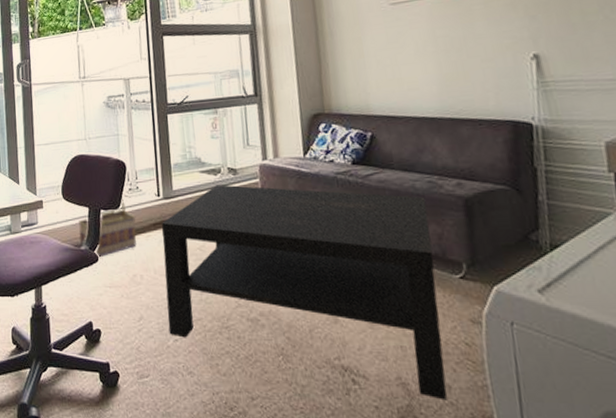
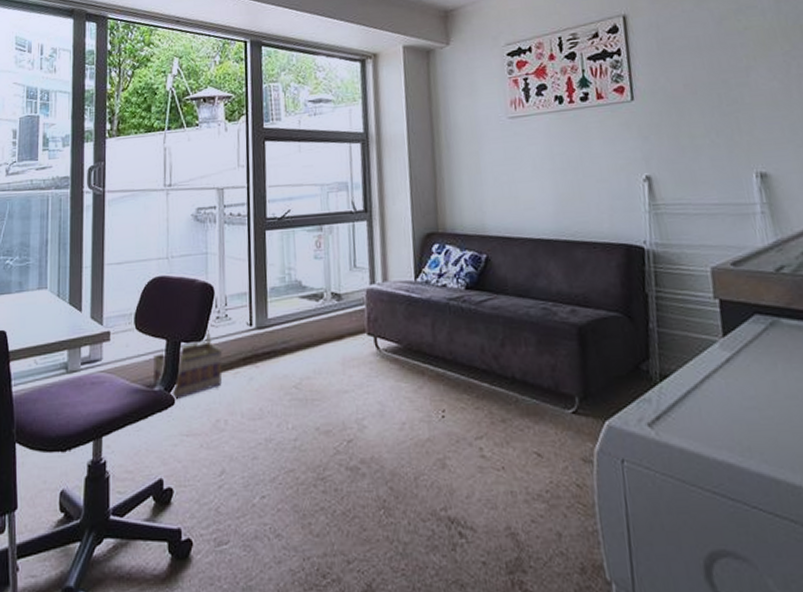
coffee table: present [161,184,448,401] -> none [252,312,558,550]

